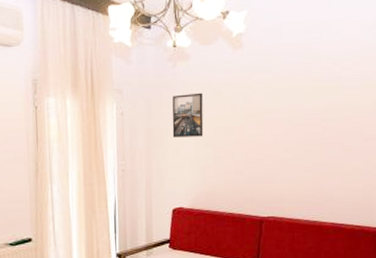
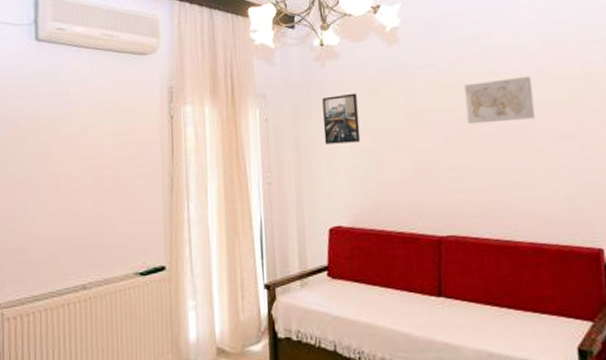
wall art: none [294,84,351,125] -> present [464,76,535,125]

